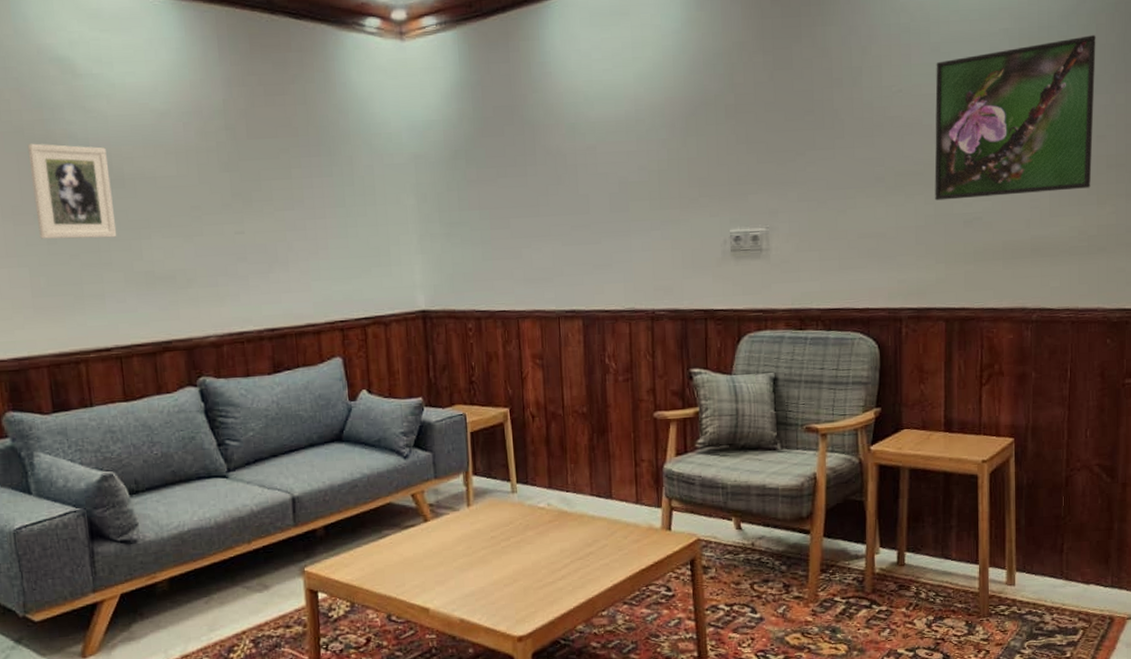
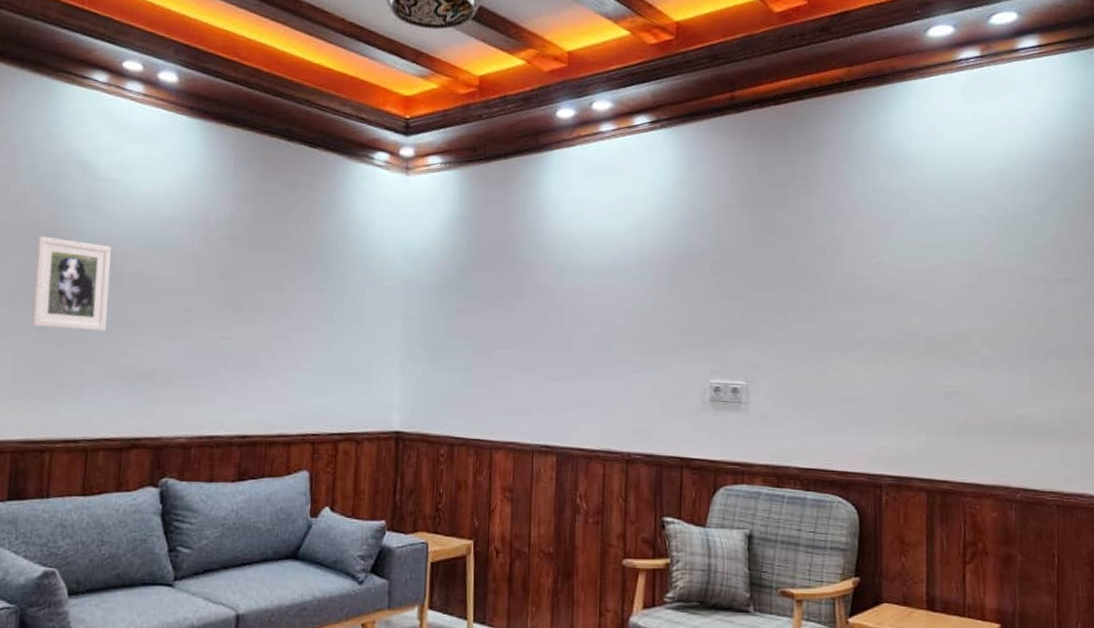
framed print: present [934,35,1096,201] -> none [915,228,1071,373]

